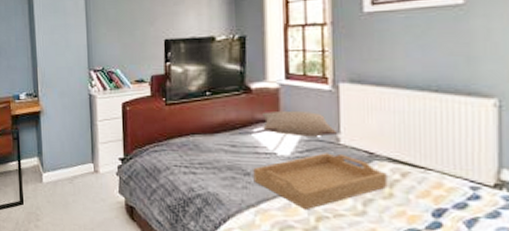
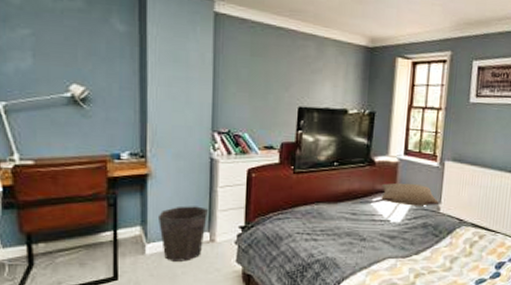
waste bin: none [51,139,91,191] -> present [159,206,209,262]
serving tray: present [253,153,388,209] -> none [368,220,470,268]

